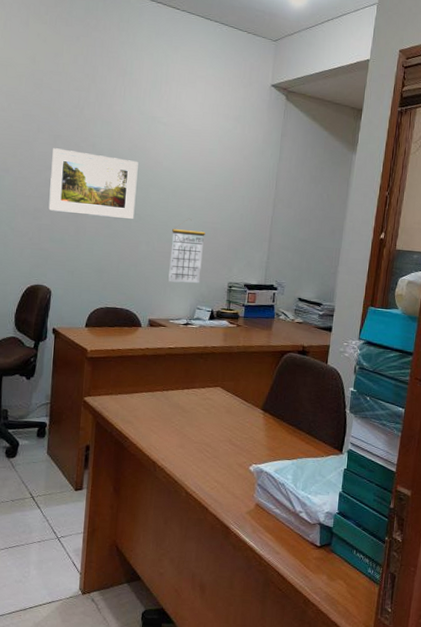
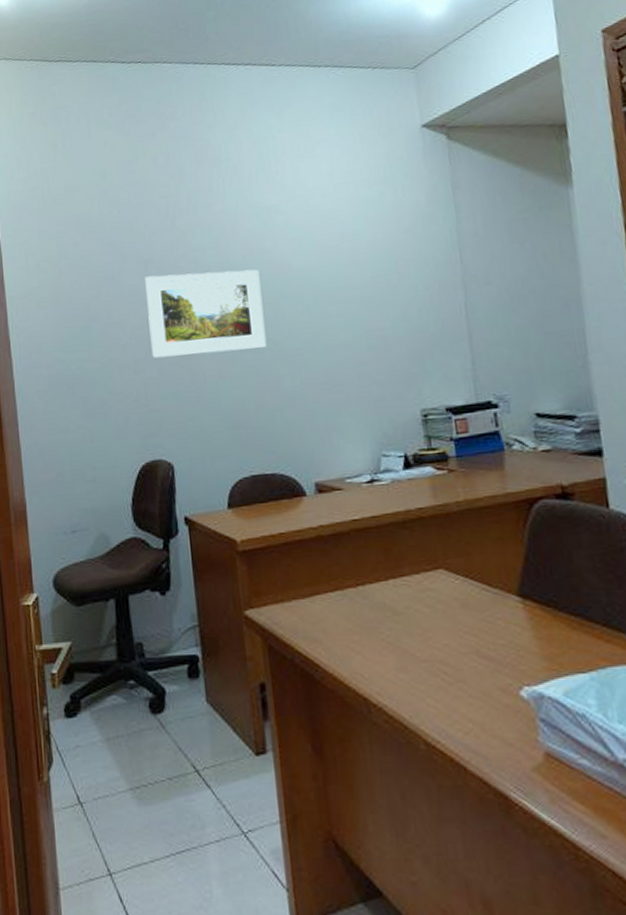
calendar: present [168,219,205,283] -> none [323,331,379,425]

